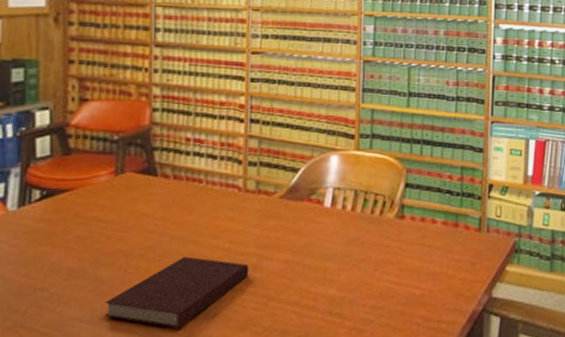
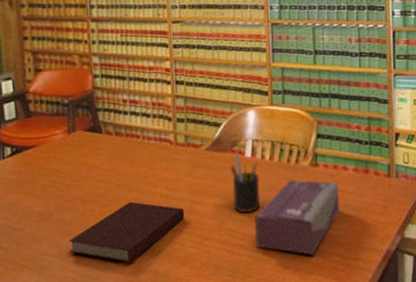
pen holder: none [306,202,339,271] -> present [230,152,260,214]
tissue box: none [329,232,426,317] -> present [255,178,340,255]

